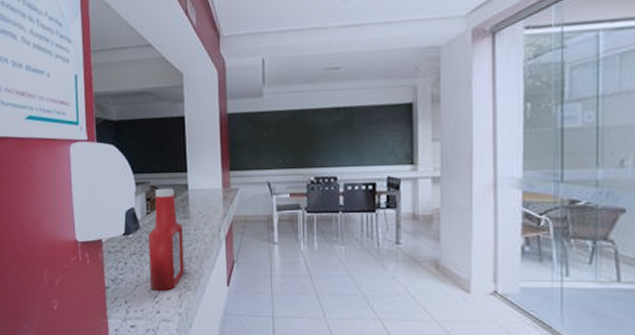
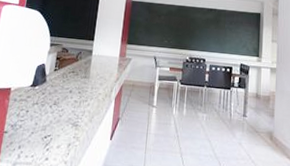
ketchup bottle: present [148,188,185,291] -> none [44,50,82,140]

